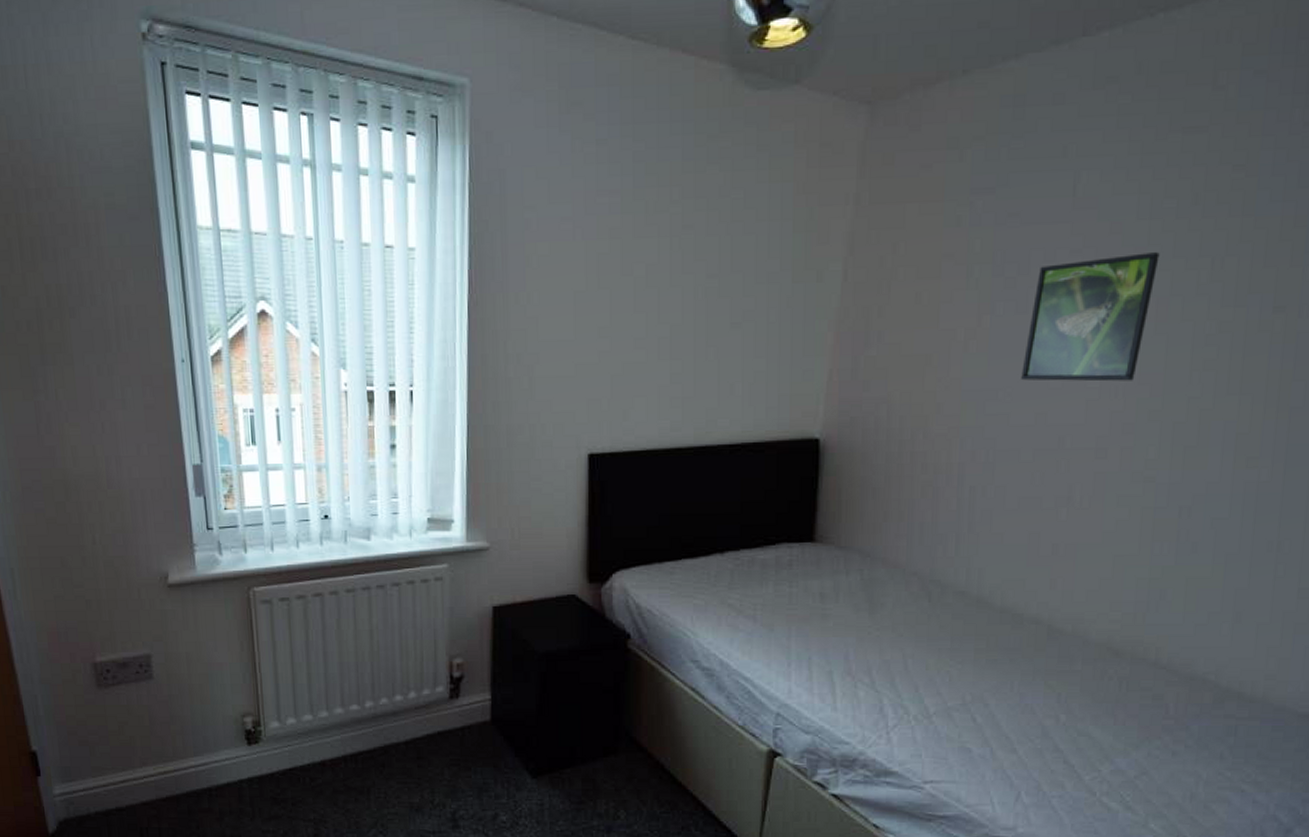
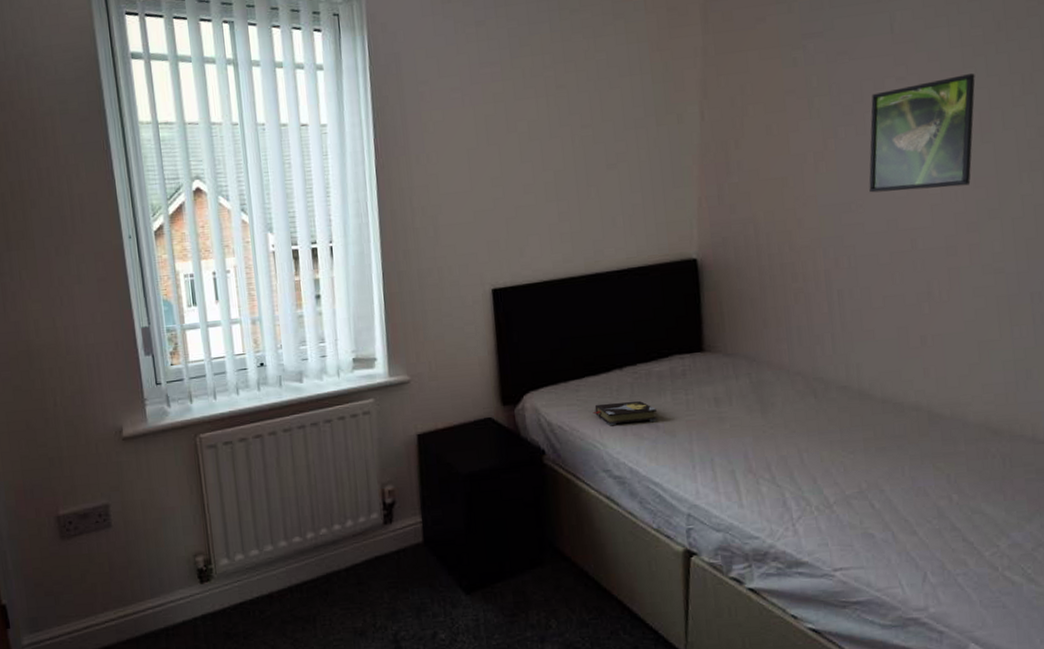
hardback book: none [686,589,756,613] -> present [592,400,657,425]

